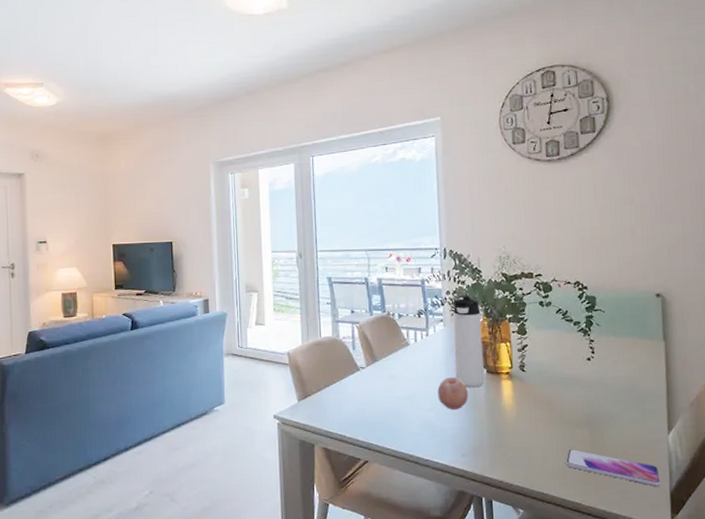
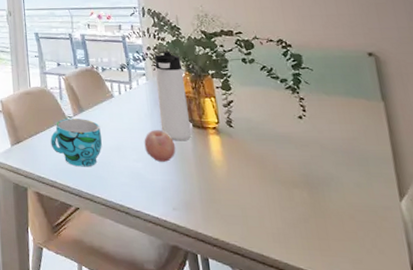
cup: none [340,369,395,419] -> present [50,119,102,167]
smartphone: present [566,449,661,487] -> none [285,211,399,260]

